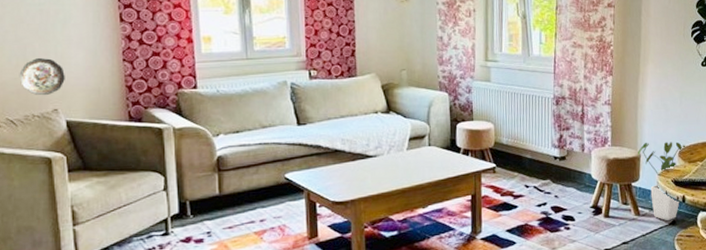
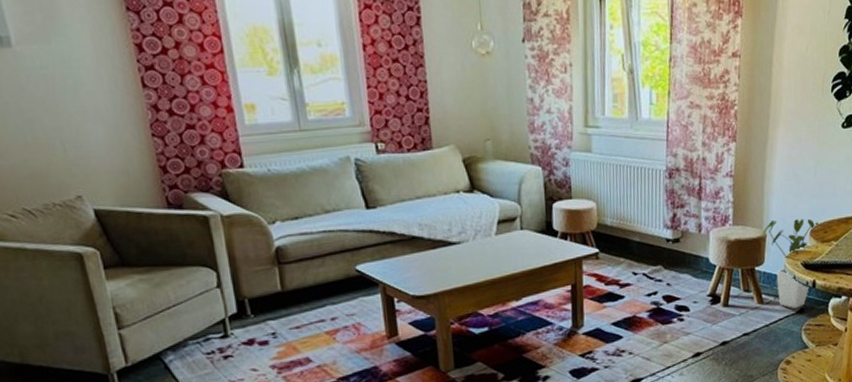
decorative plate: present [19,58,65,96] -> none [29,135,86,181]

